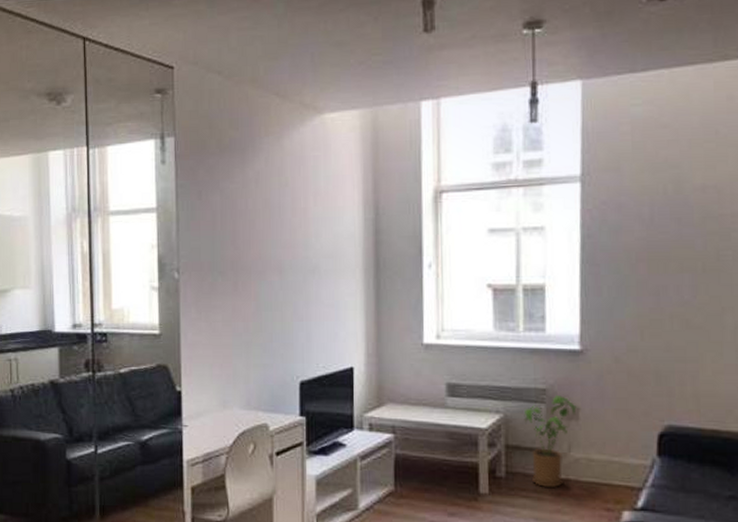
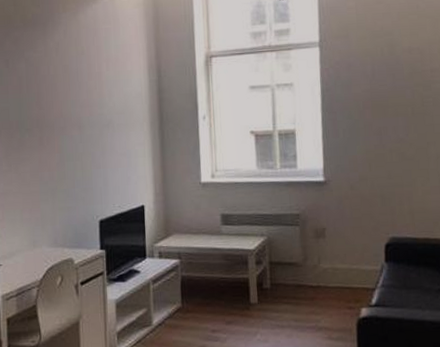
house plant: present [524,395,578,487] -> none [283,219,324,294]

